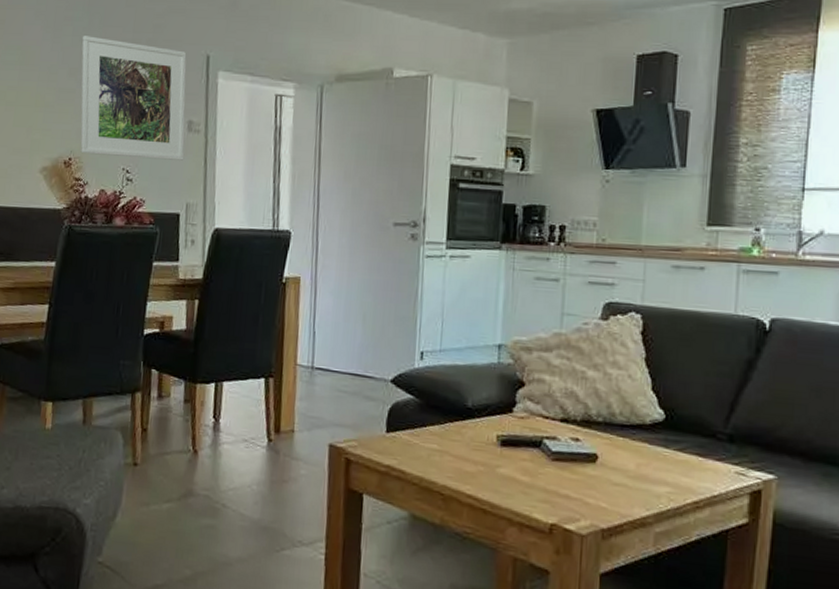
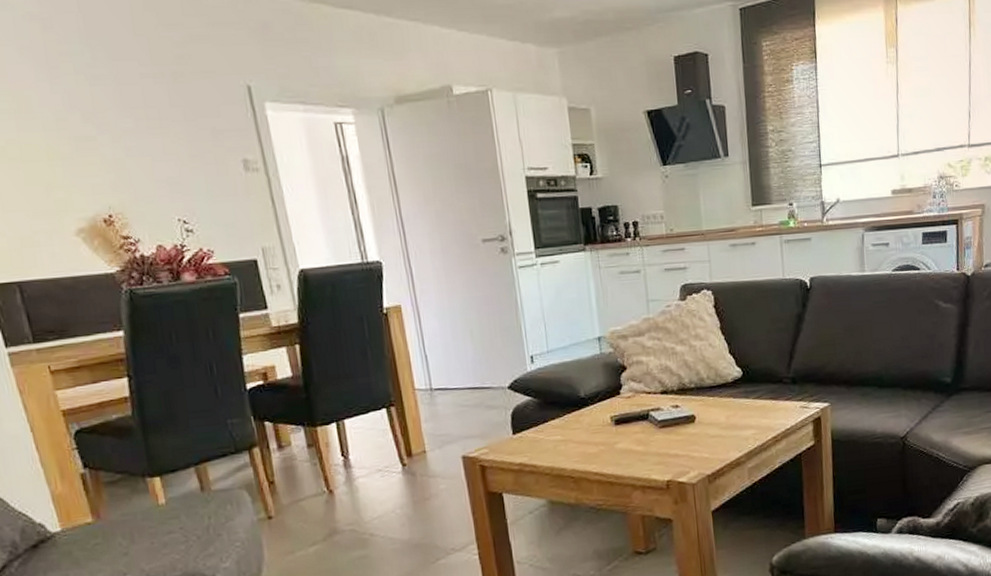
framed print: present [80,36,187,161] -> none [87,73,248,209]

